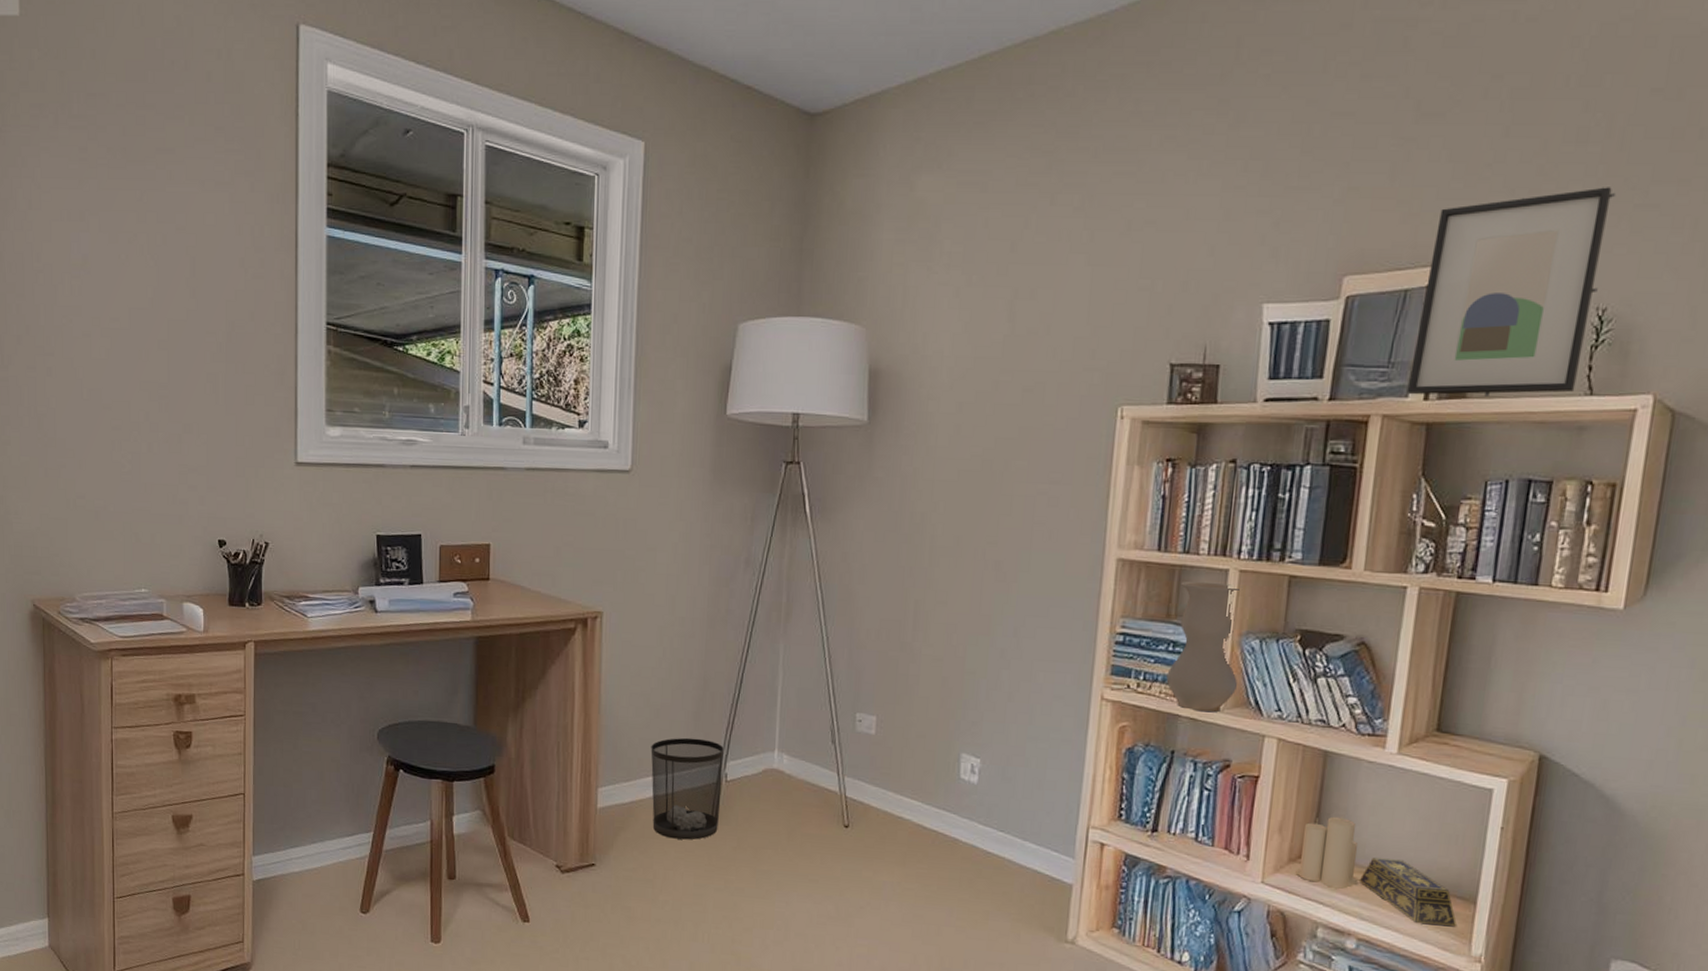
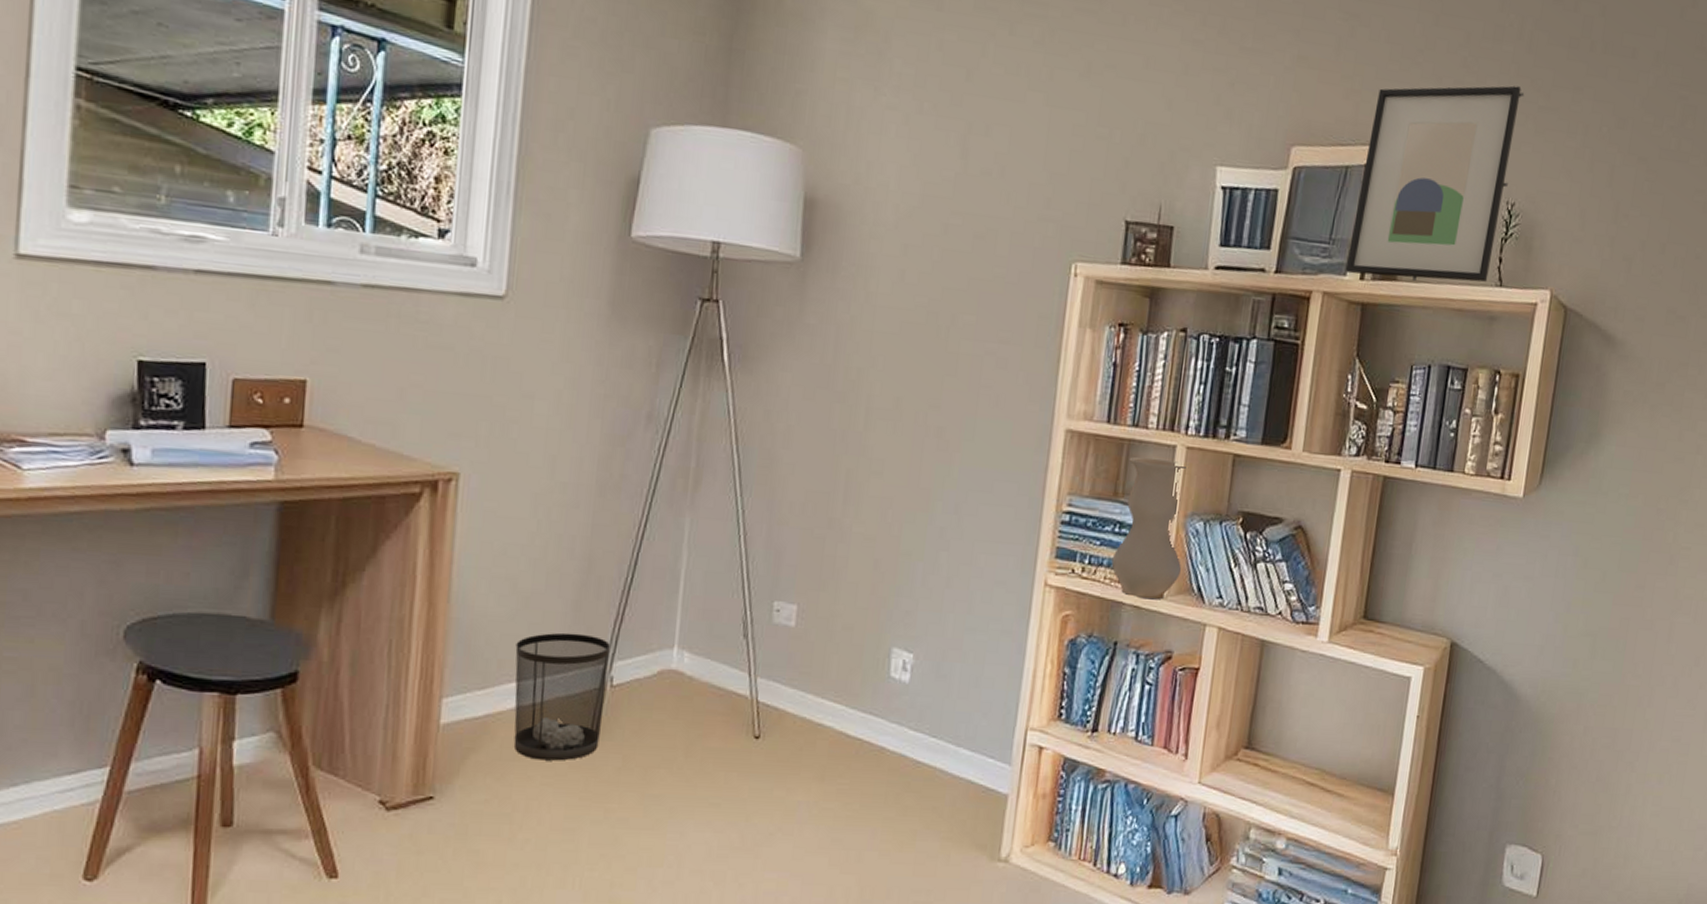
candle: present [1295,815,1359,889] -> none [1231,708,1290,786]
decorative box: present [1358,858,1458,927] -> none [1289,752,1377,821]

